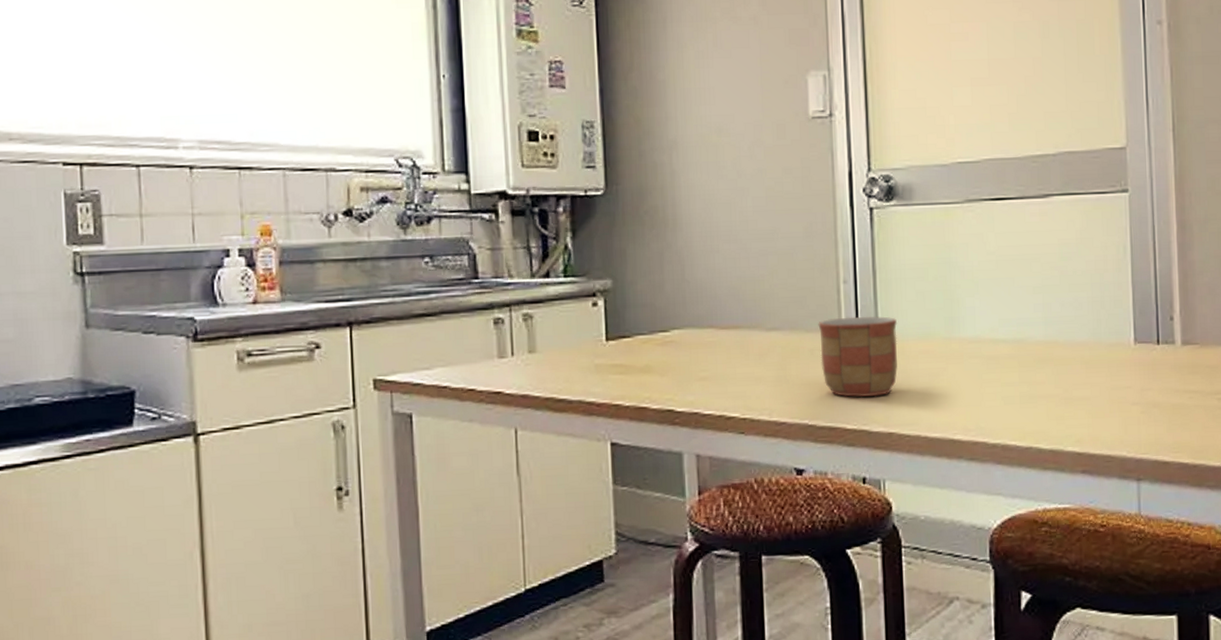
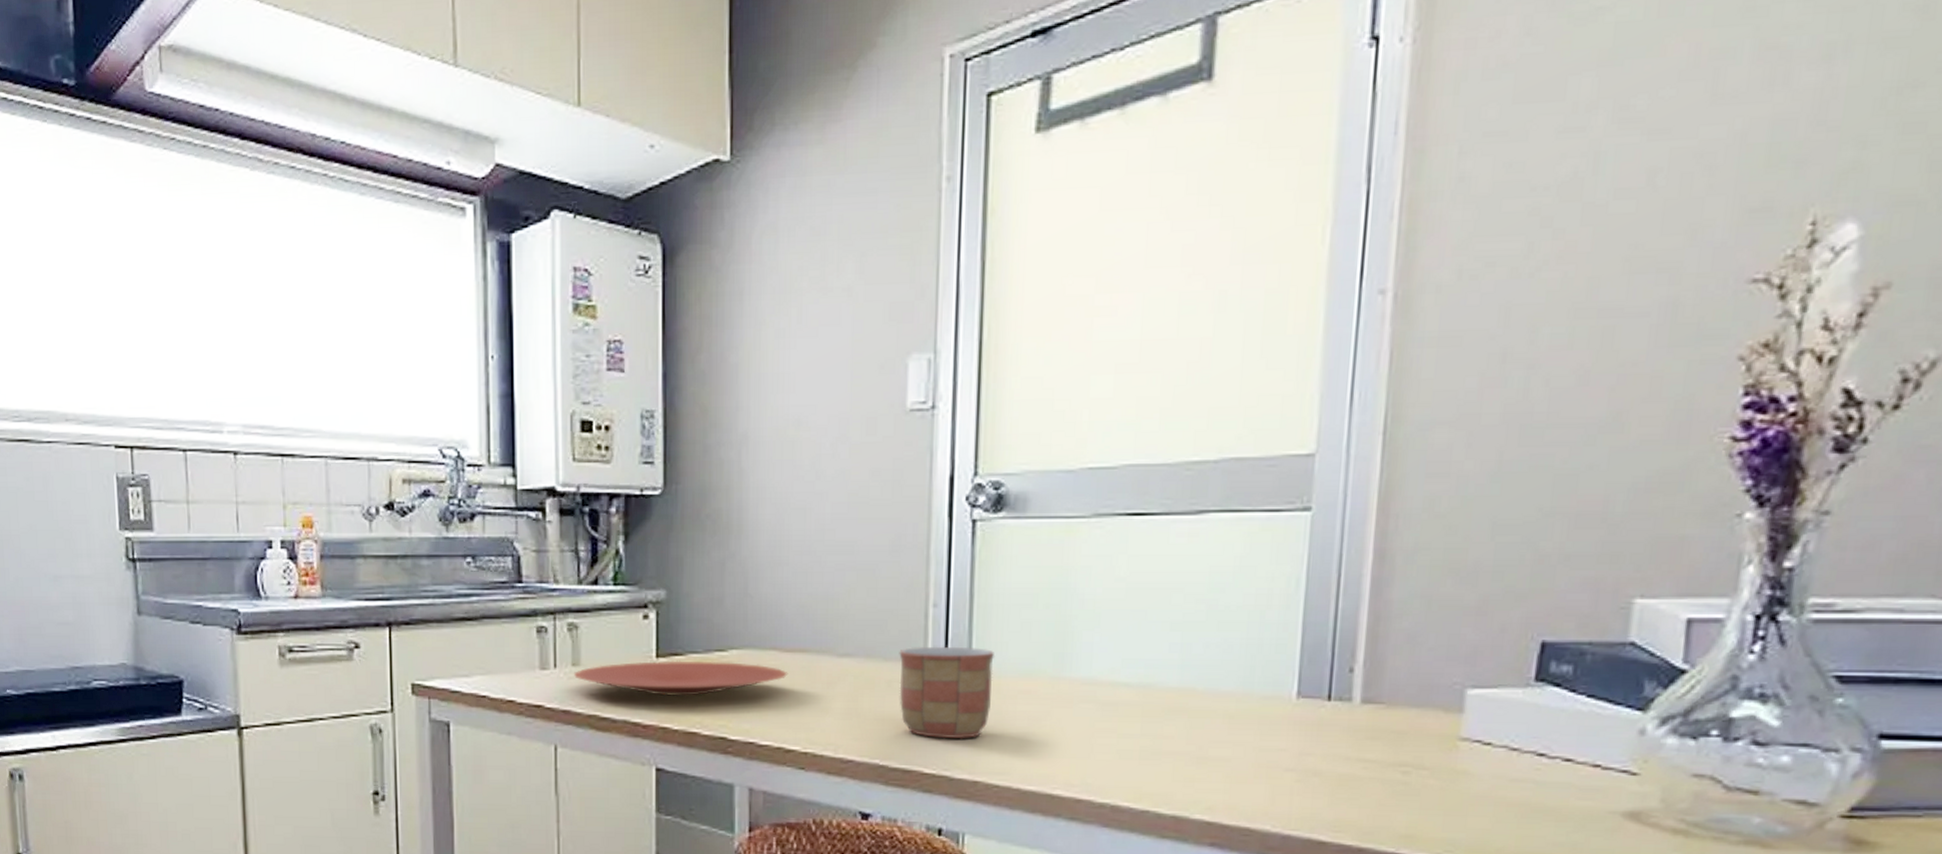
plate: none [531,341,725,376] -> present [574,660,788,696]

